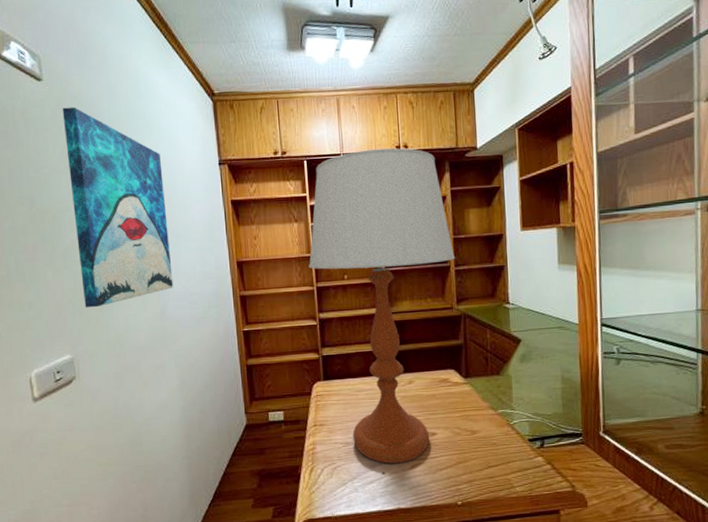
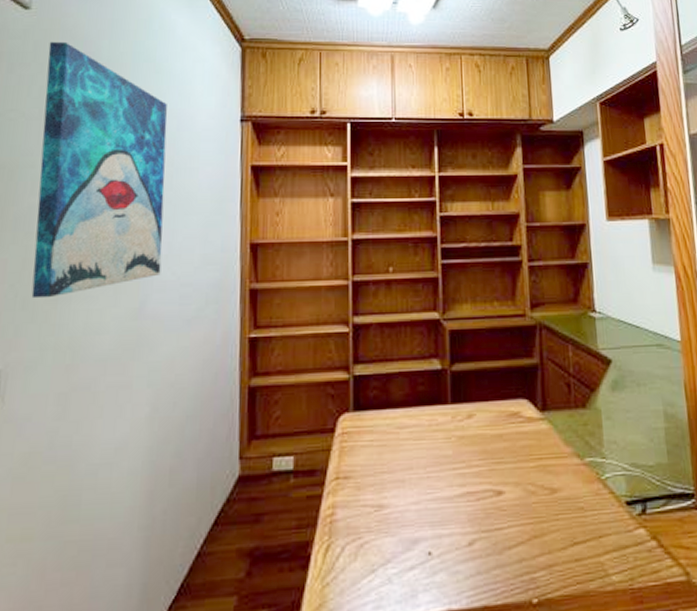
table lamp: present [309,148,455,464] -> none [344,114,528,539]

